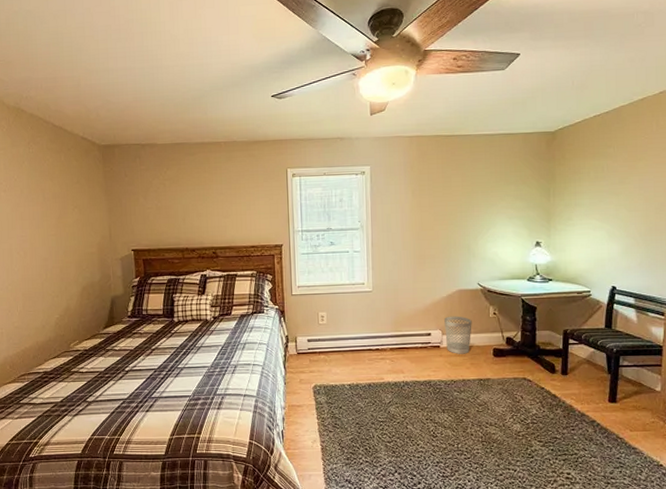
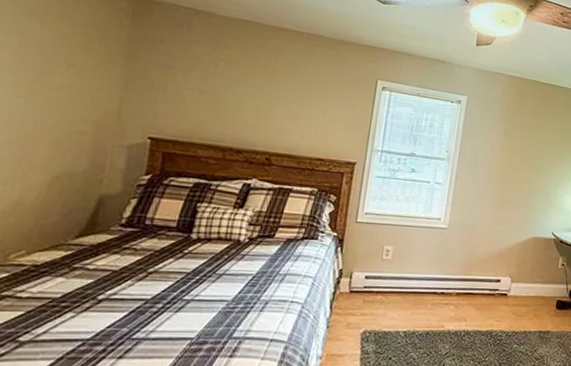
wastebasket: present [444,316,472,354] -> none [513,263,542,304]

